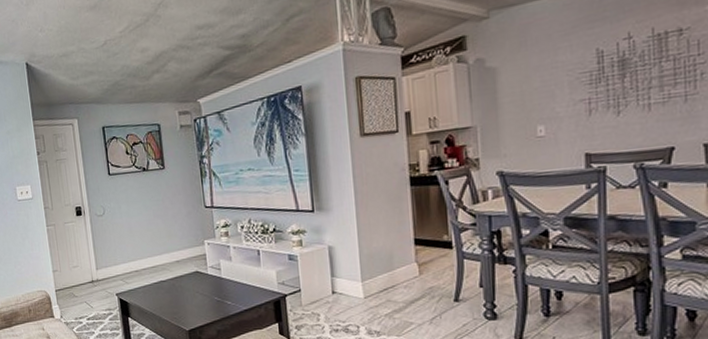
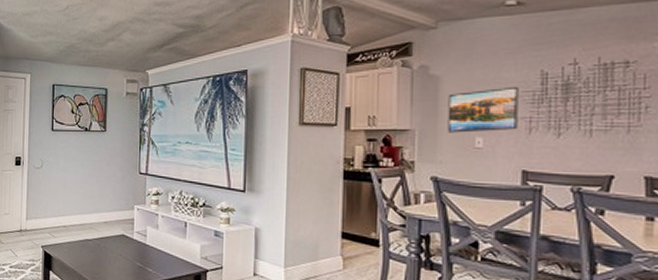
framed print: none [506,68,578,125] -> present [447,86,519,133]

